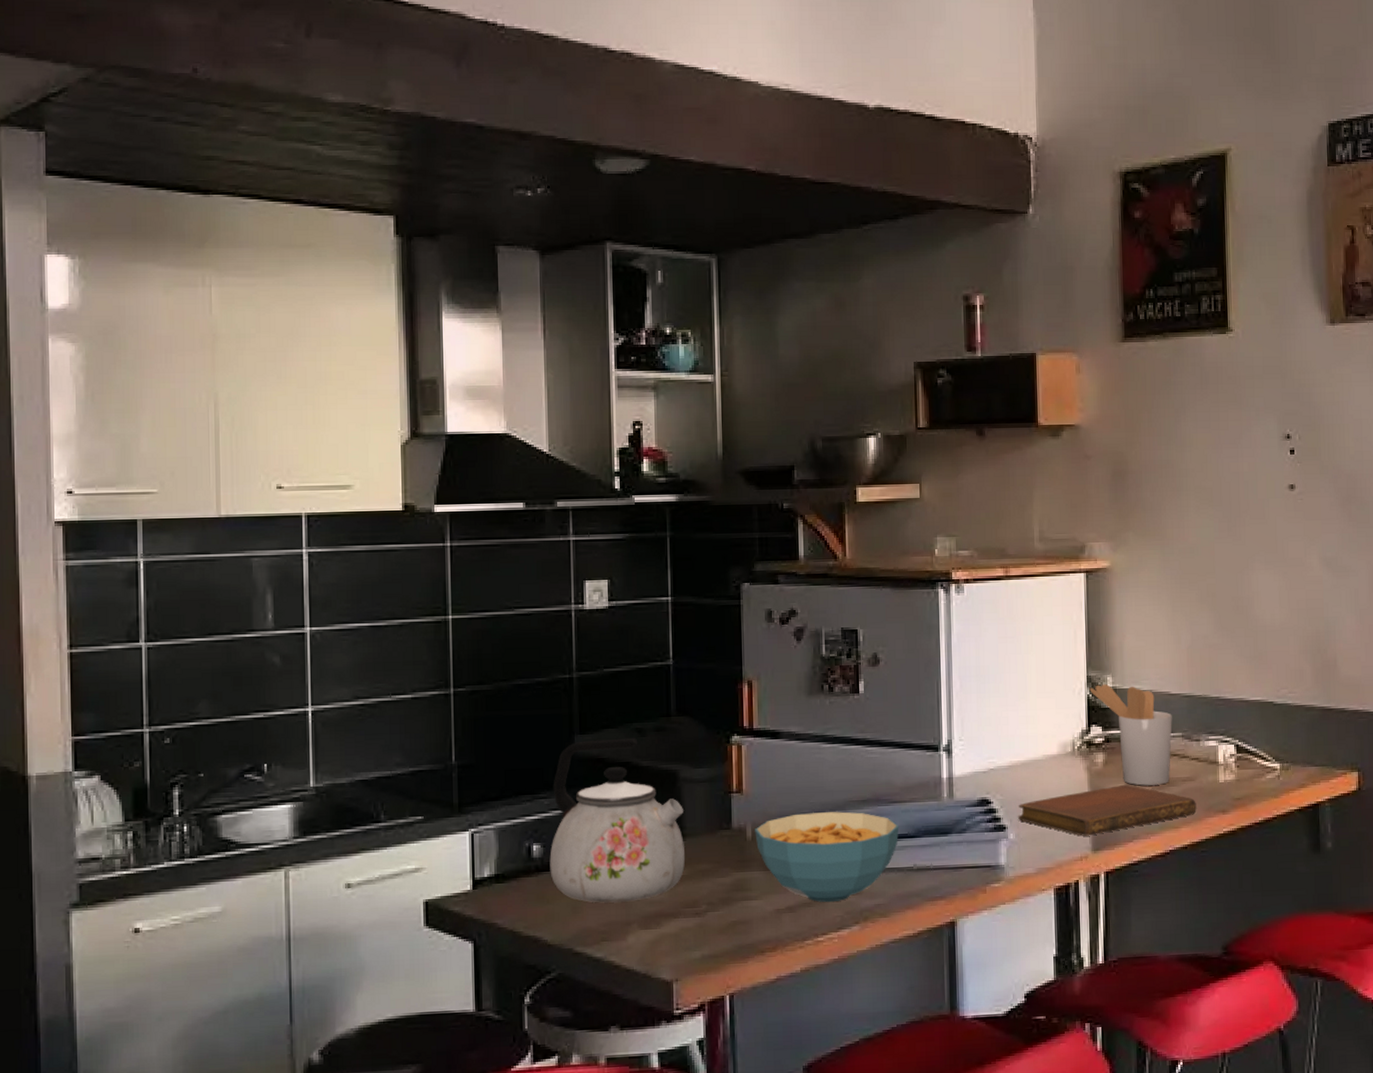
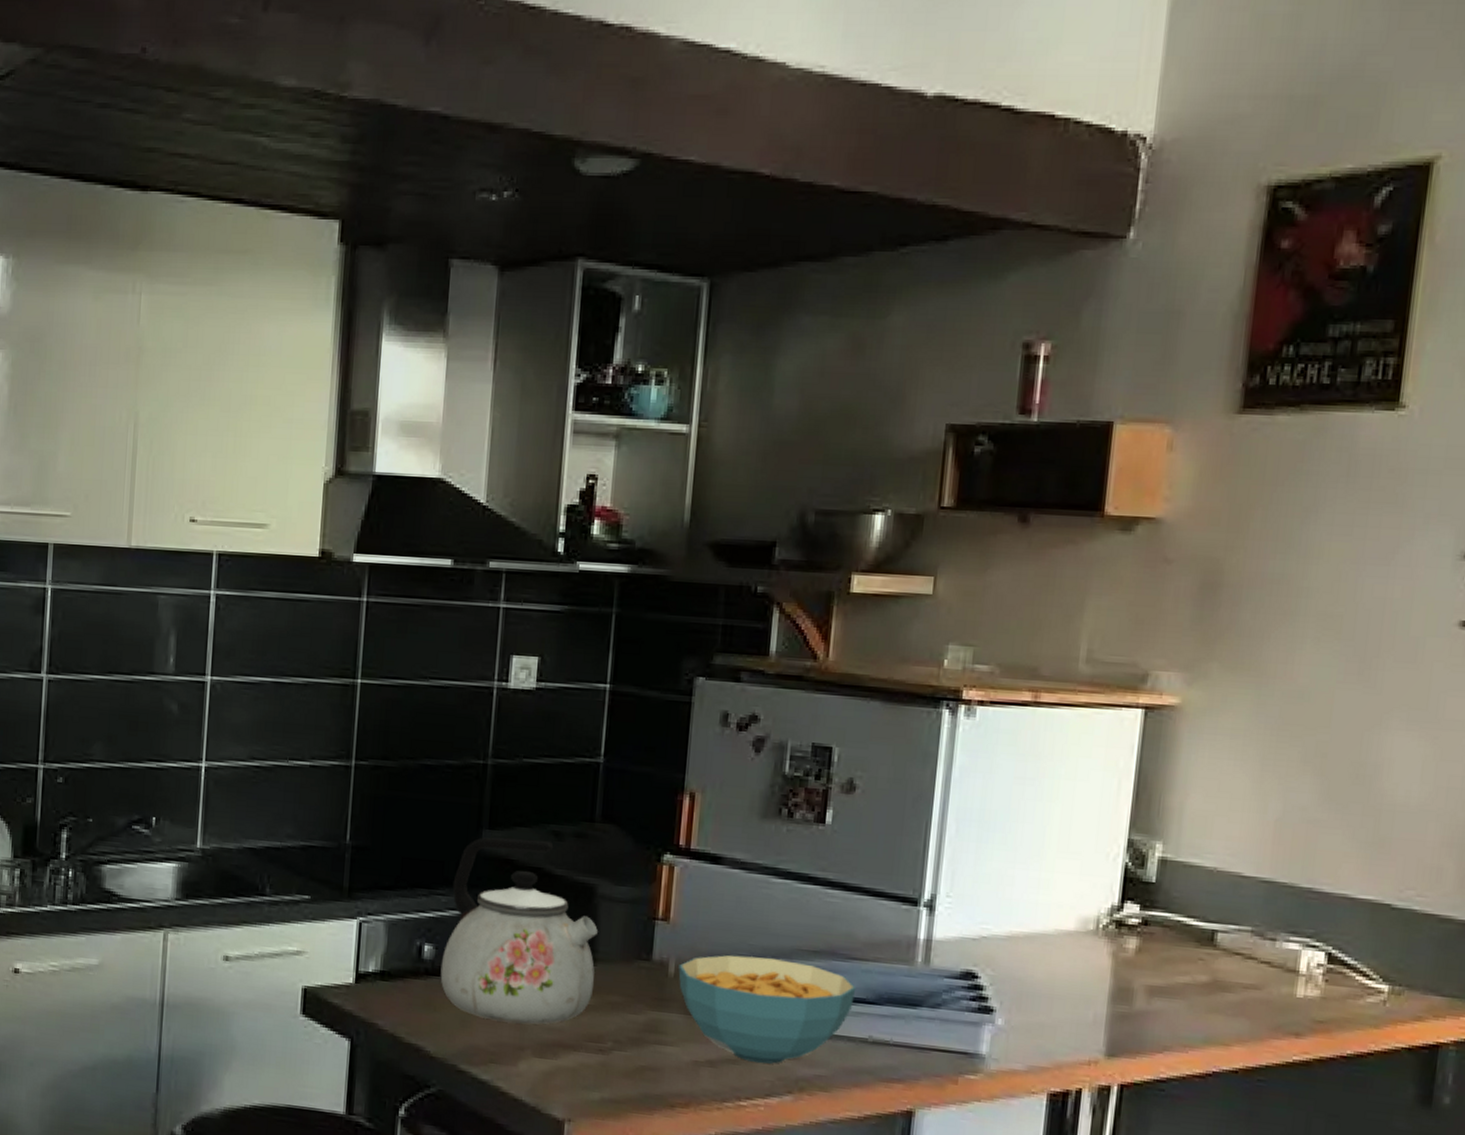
notebook: present [1018,784,1197,836] -> none [1011,980,1259,1037]
utensil holder: present [1089,683,1172,786] -> none [1129,851,1241,989]

